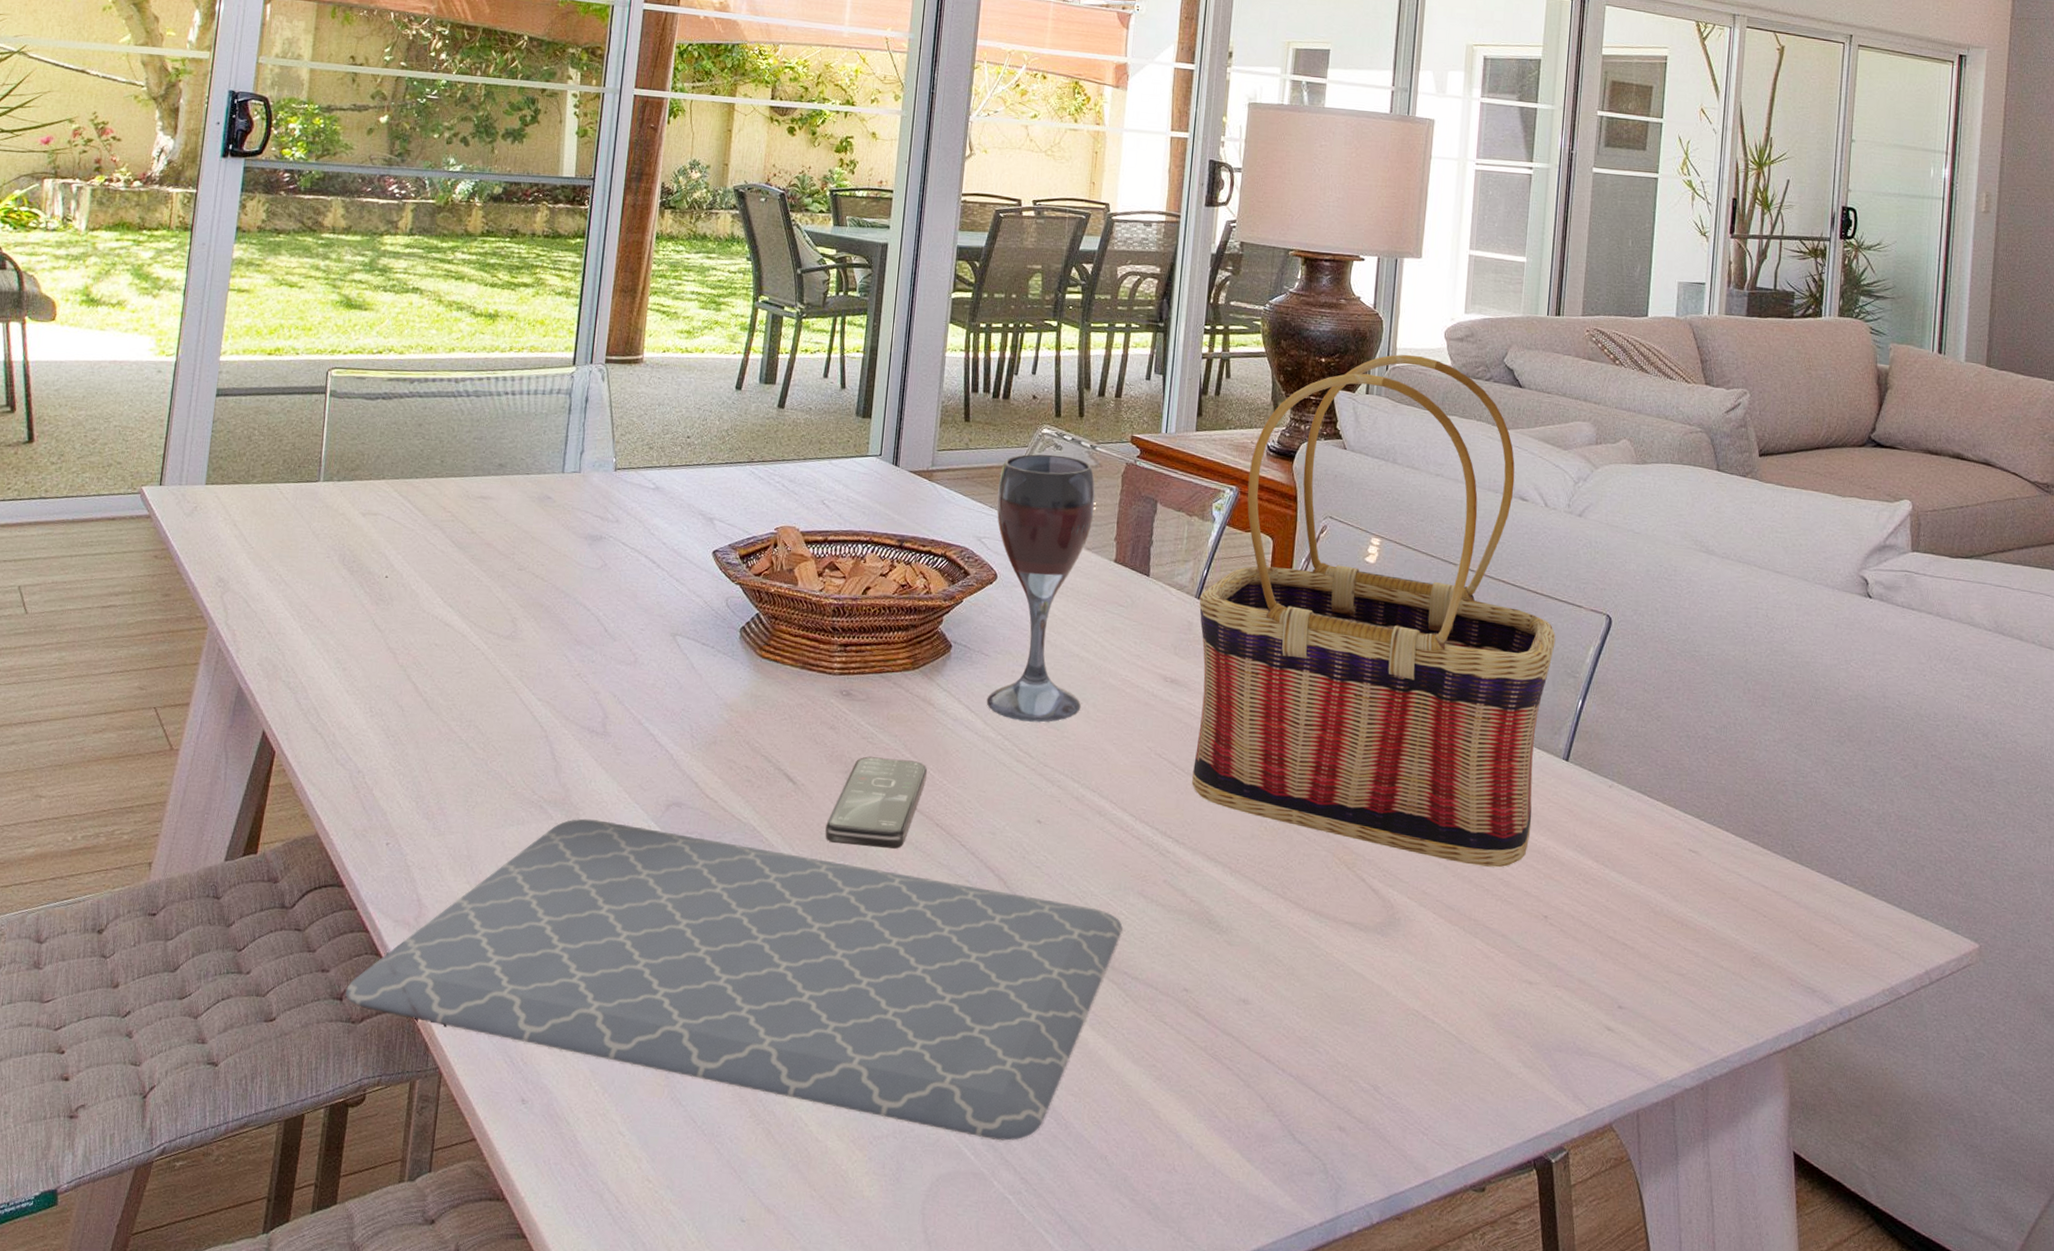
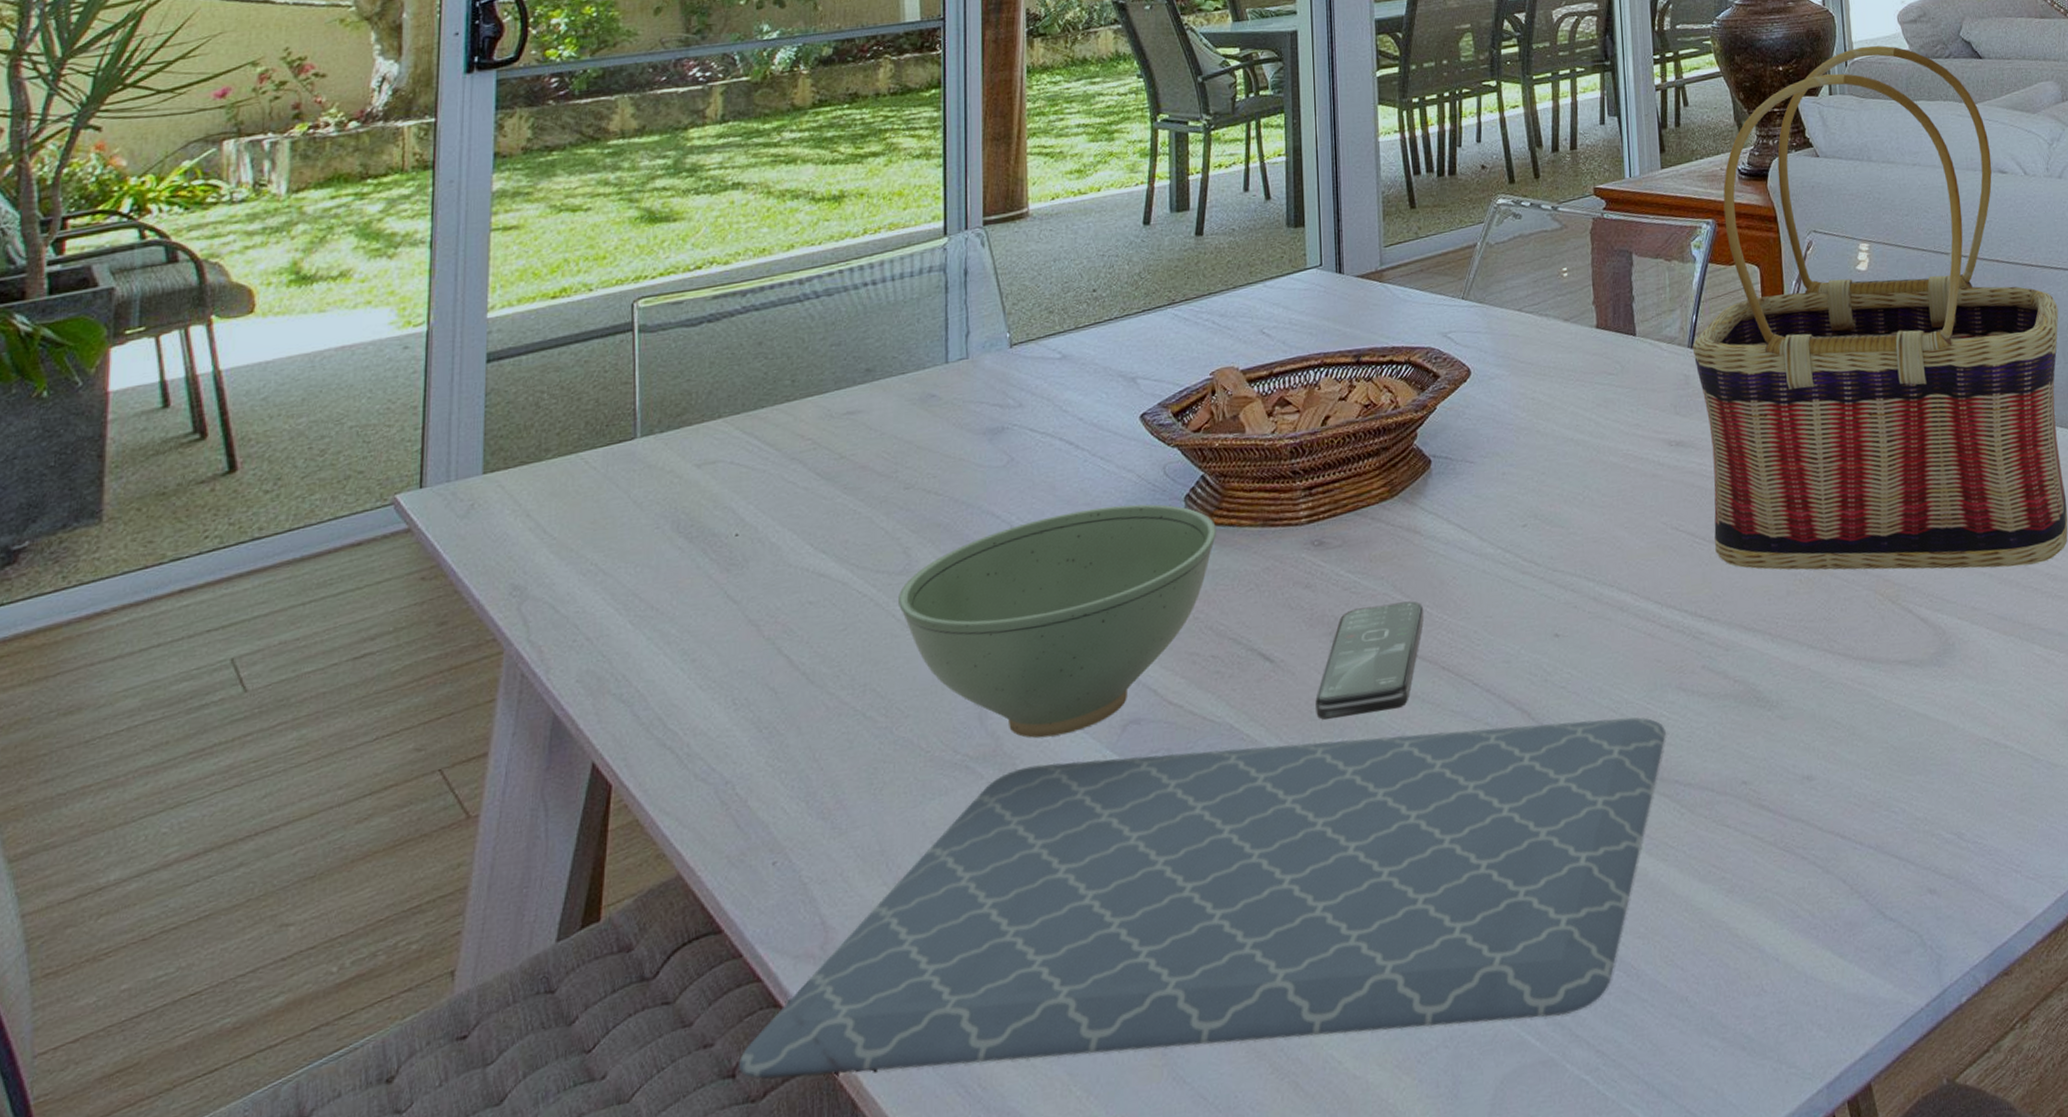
bowl: none [502,619,764,801] -> present [897,504,1217,738]
cup: present [986,454,1095,723] -> none [1457,224,1584,528]

